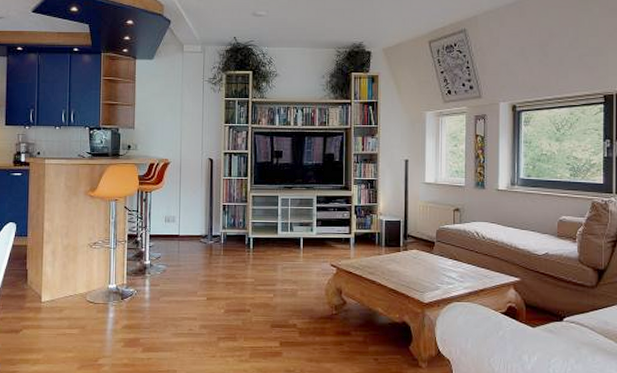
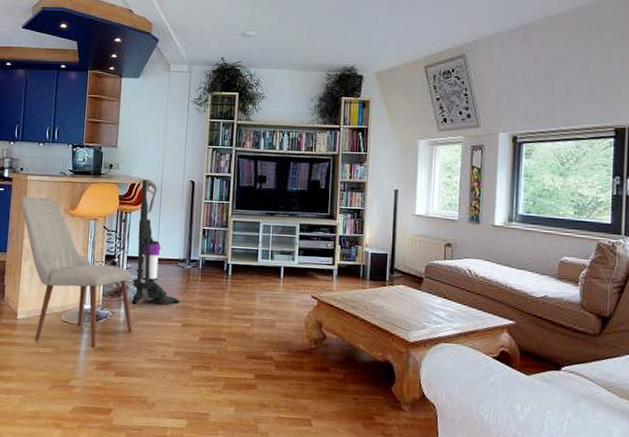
chair: none [40,179,158,327] -> present [21,196,133,349]
vacuum cleaner: none [155,159,204,282] -> present [131,179,180,305]

